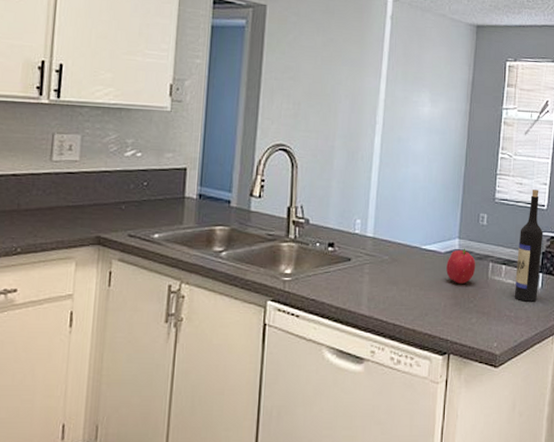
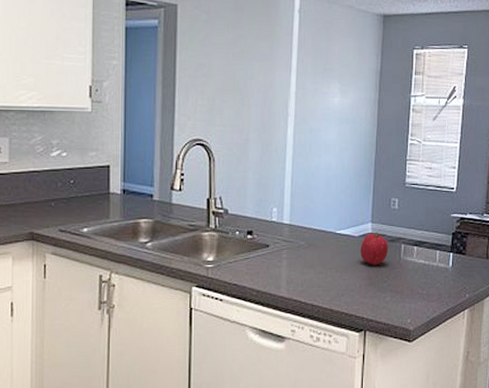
wine bottle: present [514,189,544,302] -> none [426,173,453,280]

